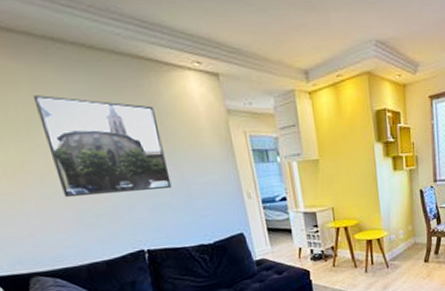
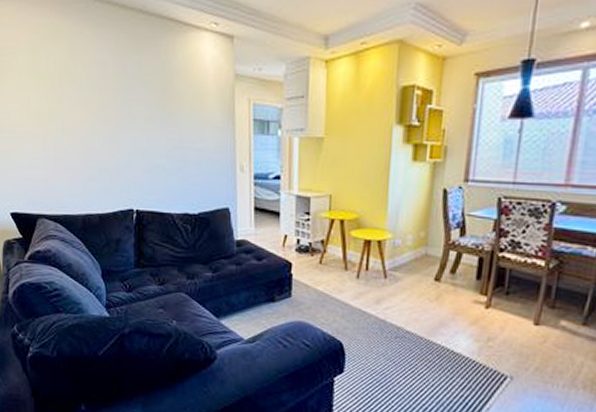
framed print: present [33,95,172,198] -> none [69,50,169,151]

